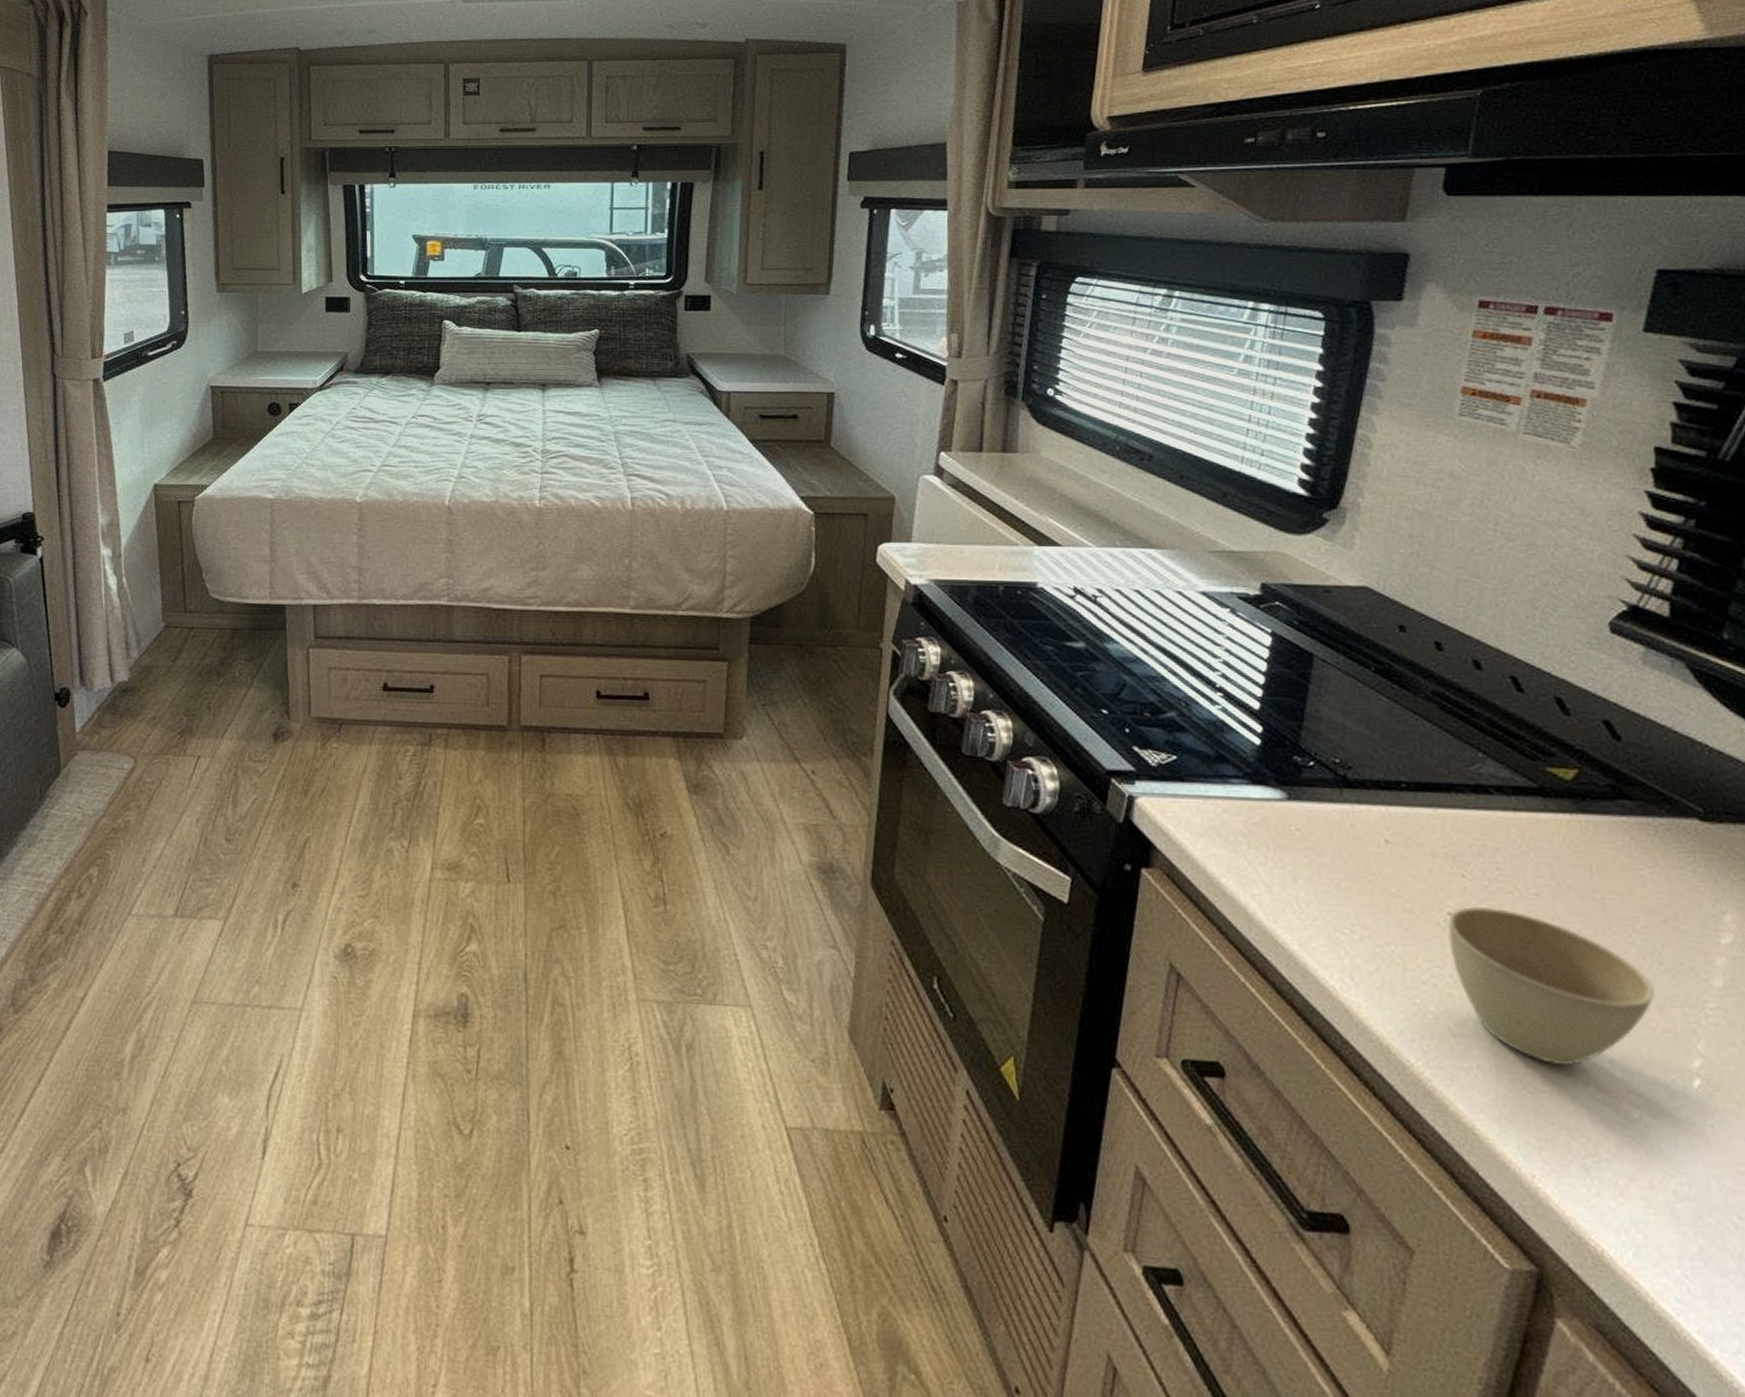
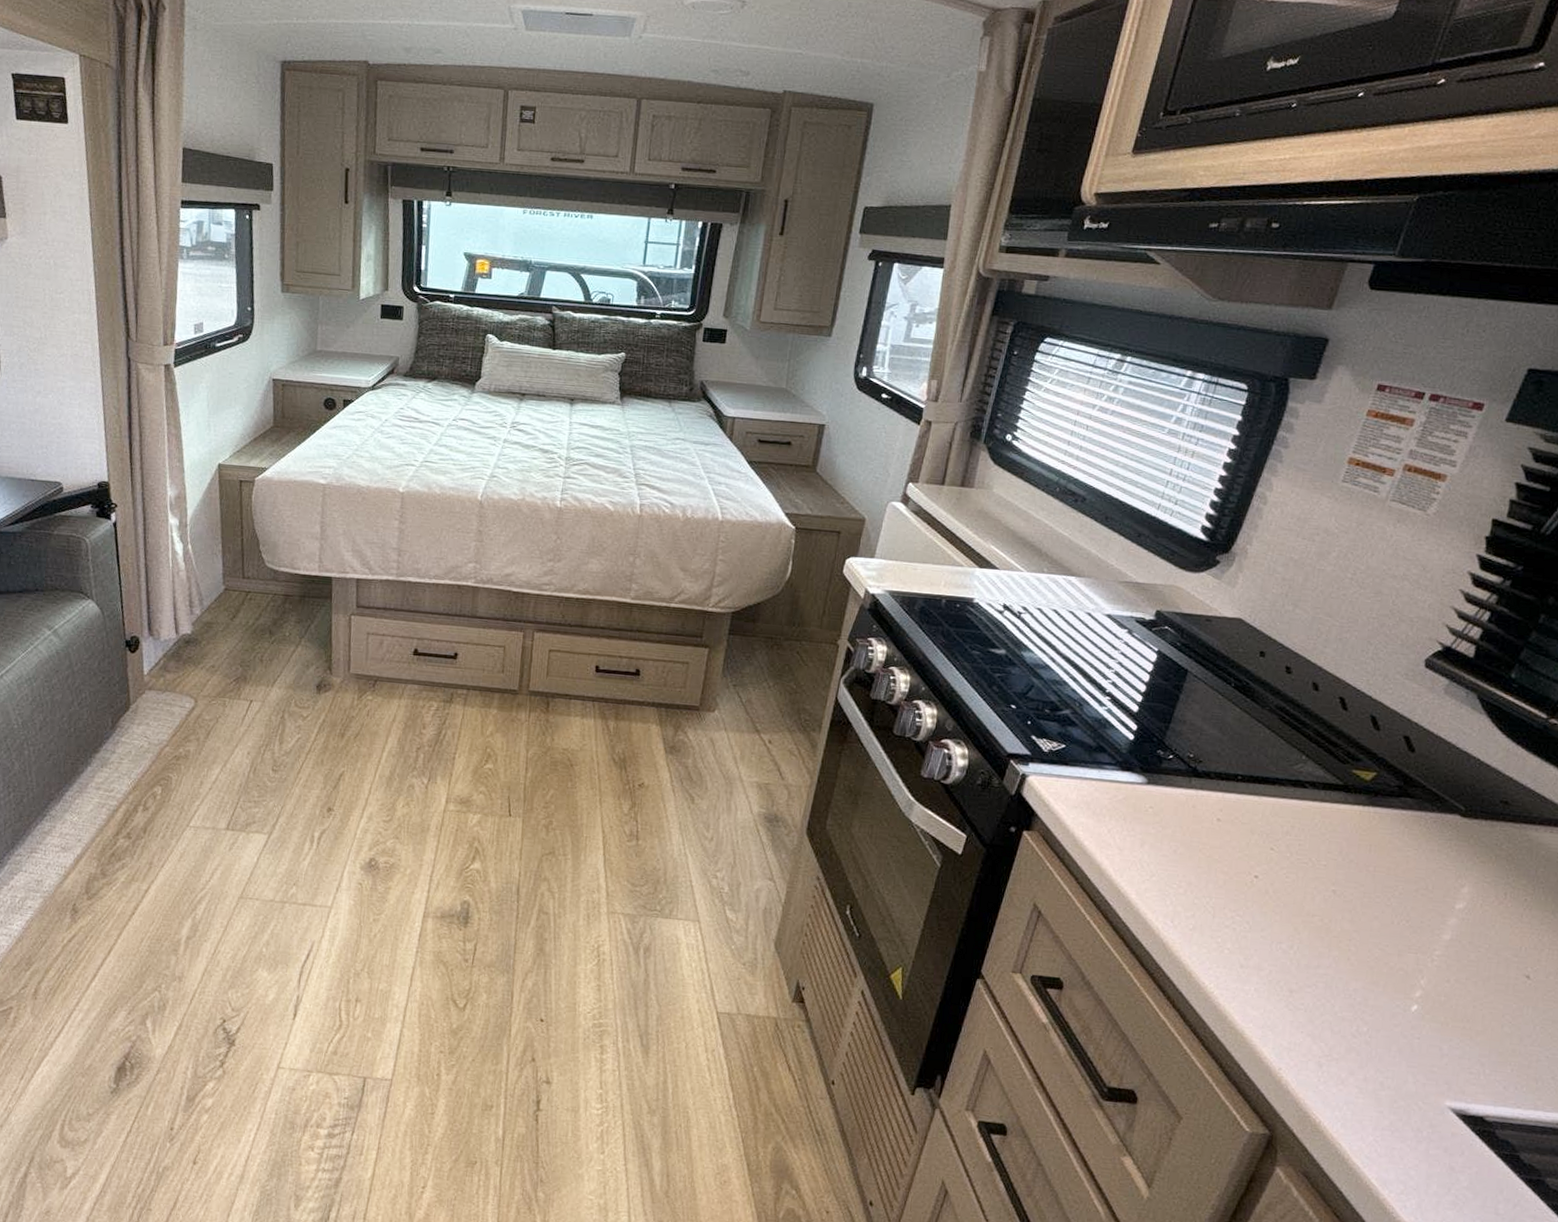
cup: present [1447,906,1655,1067] -> none [1251,872,1398,993]

